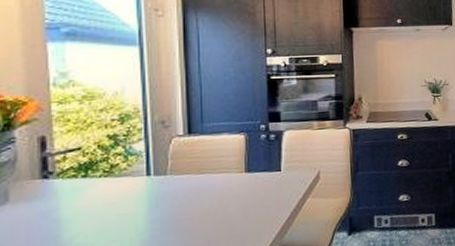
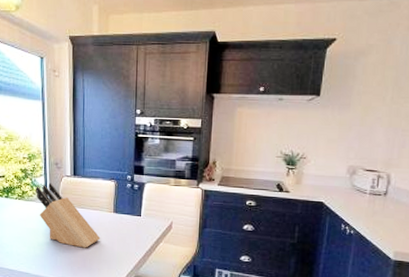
knife block: none [130,147,230,226] -> present [35,183,101,248]

